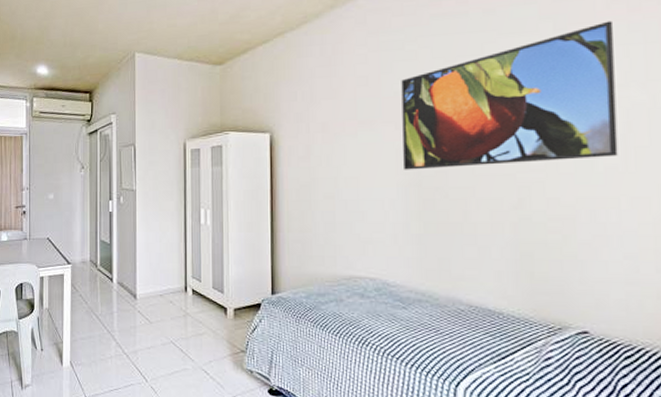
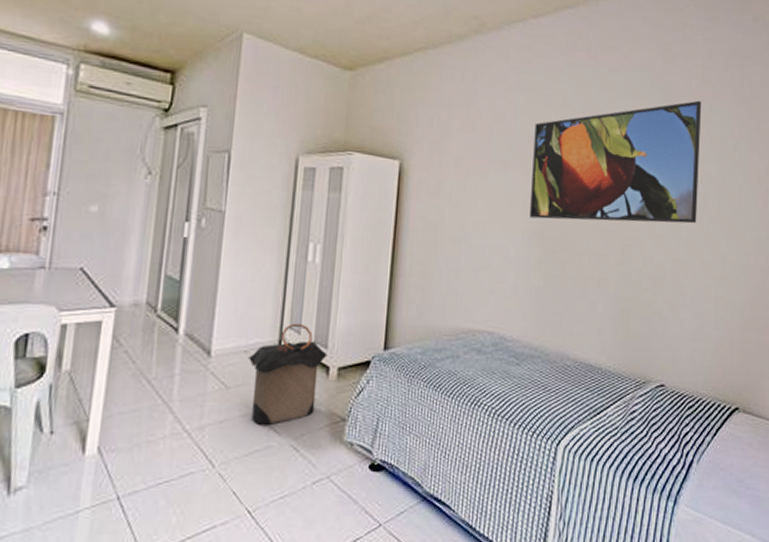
laundry hamper: none [163,273,224,352] -> present [247,323,328,425]

